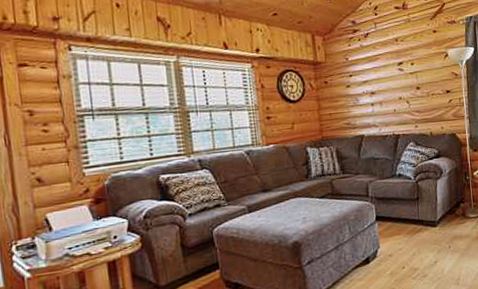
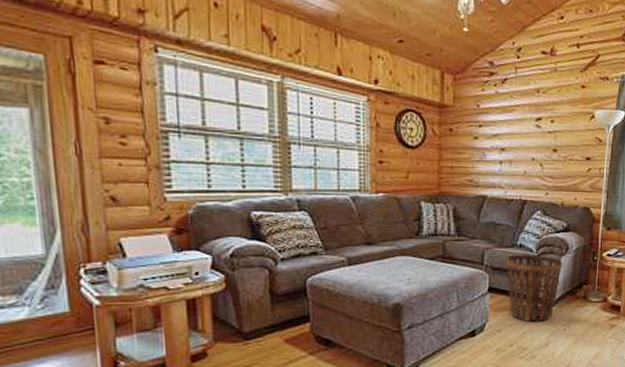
basket: none [388,181,440,244] -> present [506,254,563,322]

